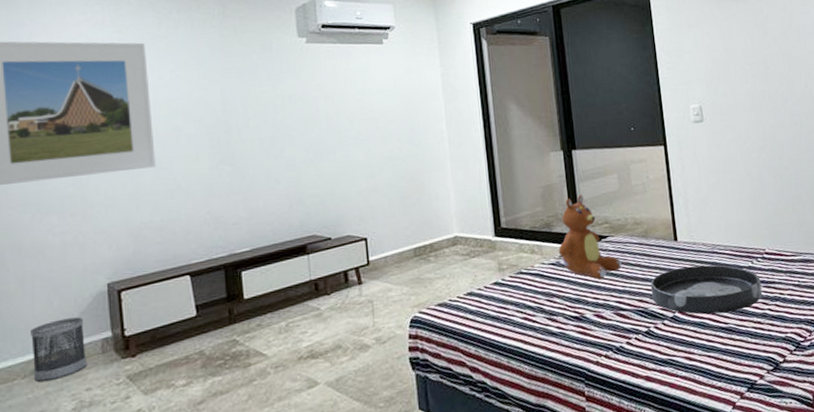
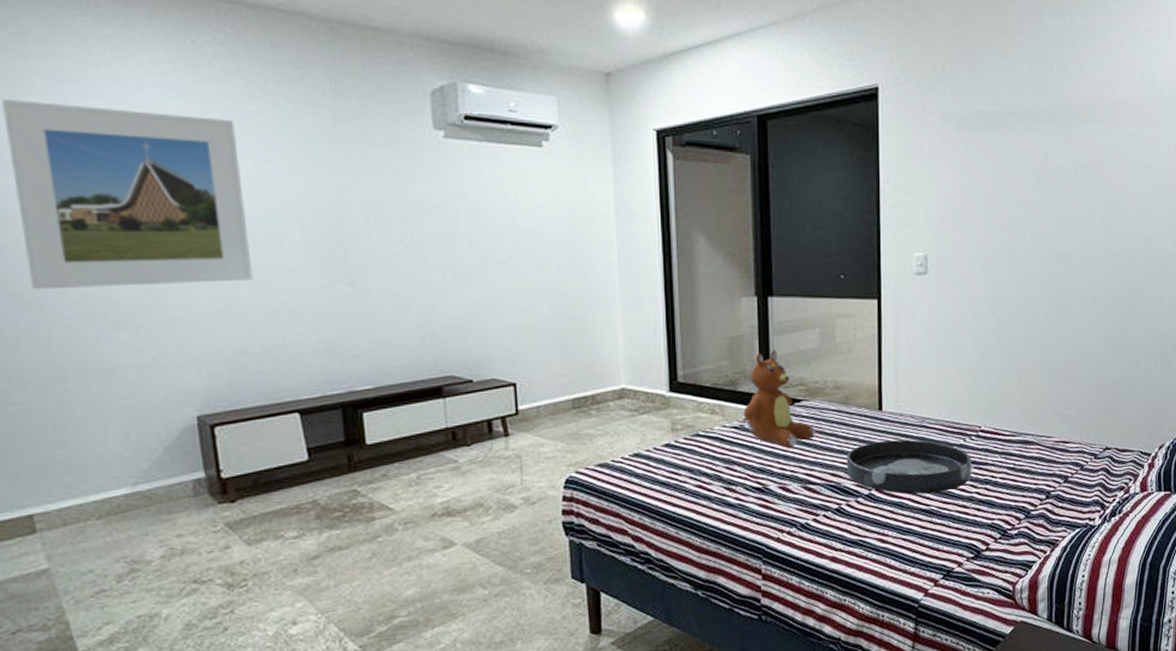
wastebasket: present [31,317,87,382] -> none [104,453,176,524]

